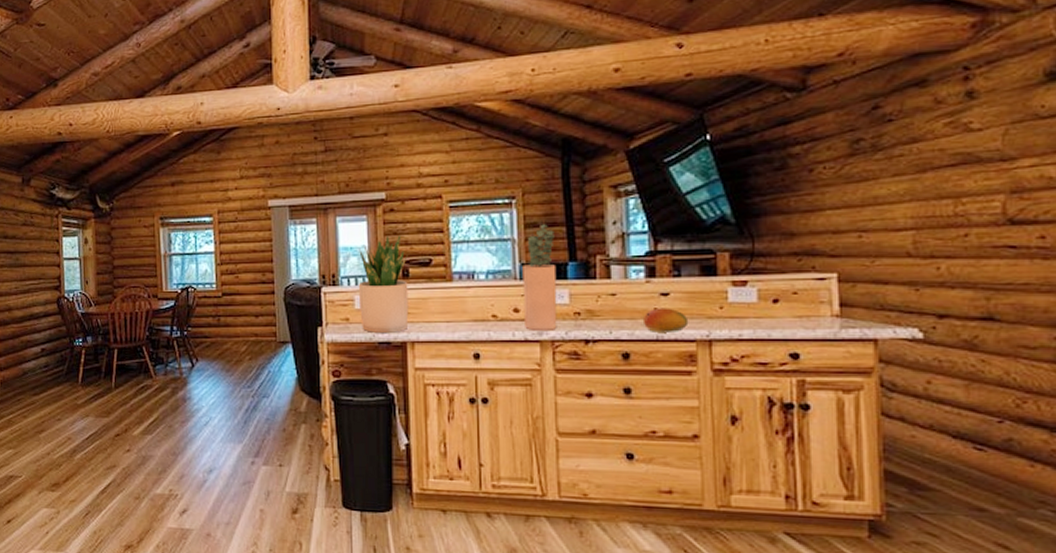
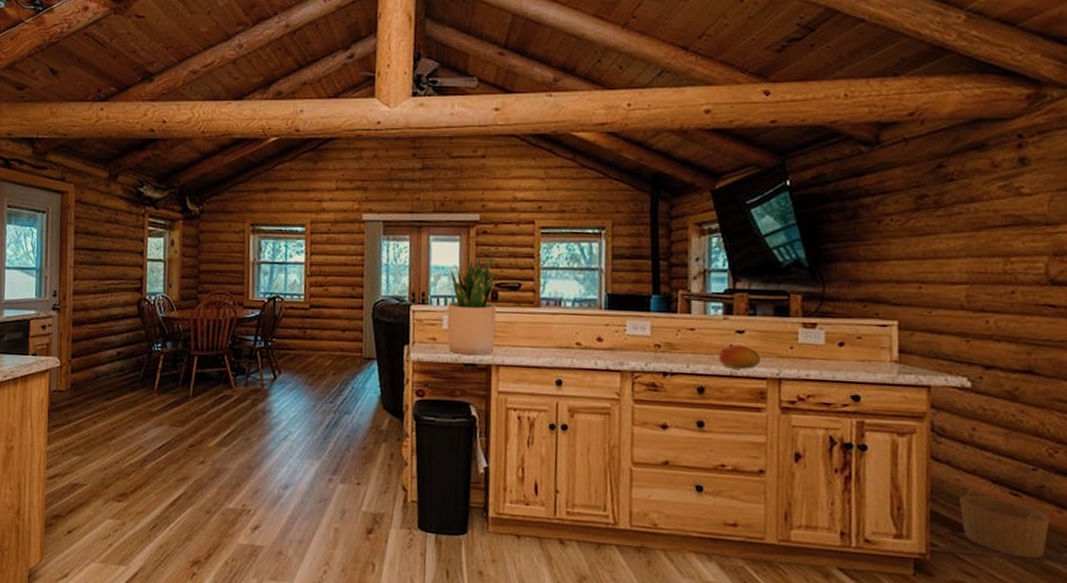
vase: present [523,220,557,332] -> none [606,252,640,362]
basket: none [916,445,1021,517] -> present [959,489,1050,559]

